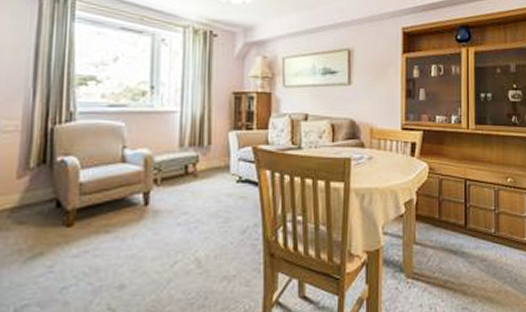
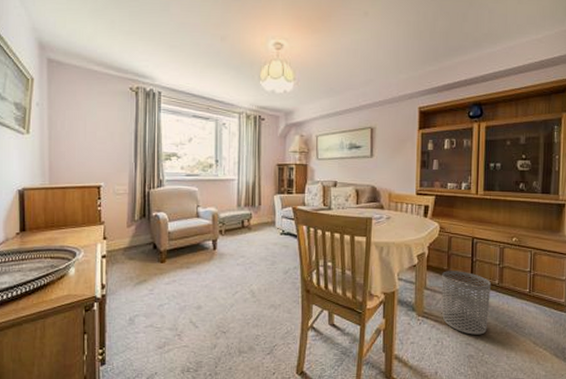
waste bin: none [433,219,487,297] -> present [441,271,491,335]

